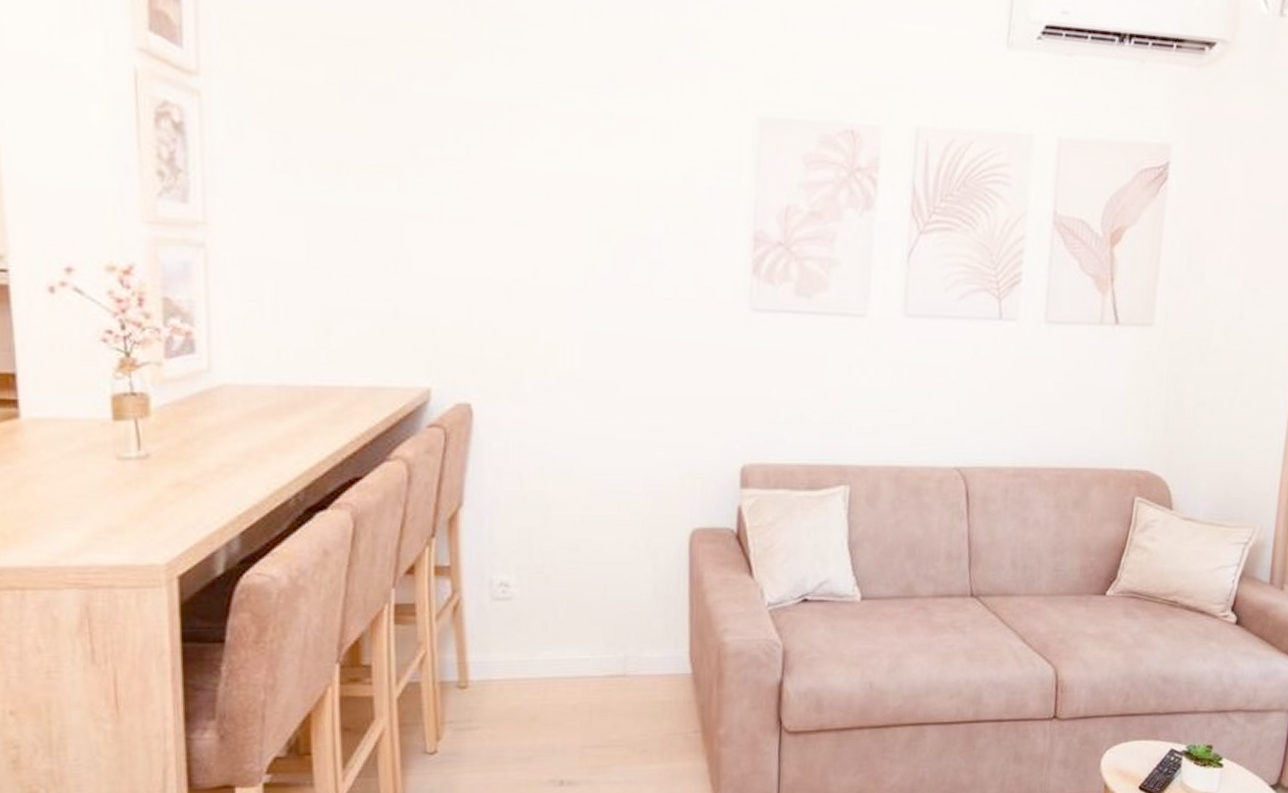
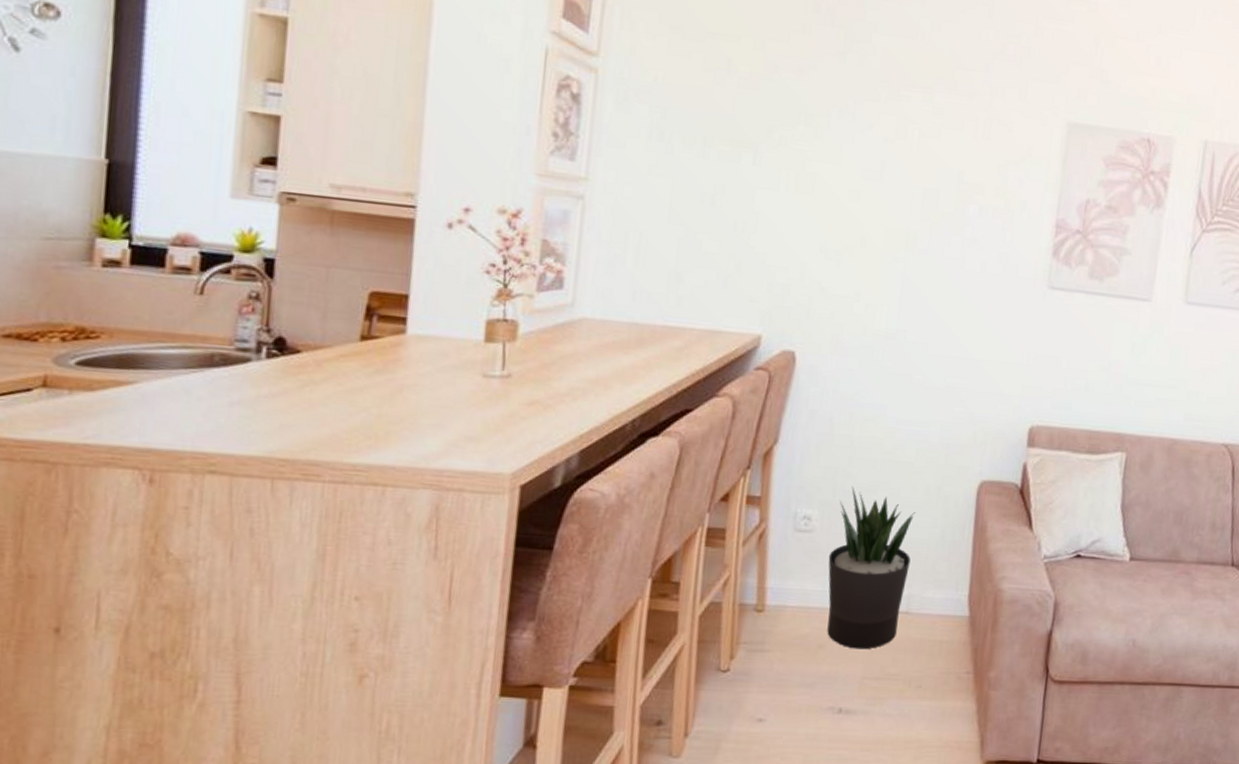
planter: none [532,546,623,718] -> present [827,486,914,650]

